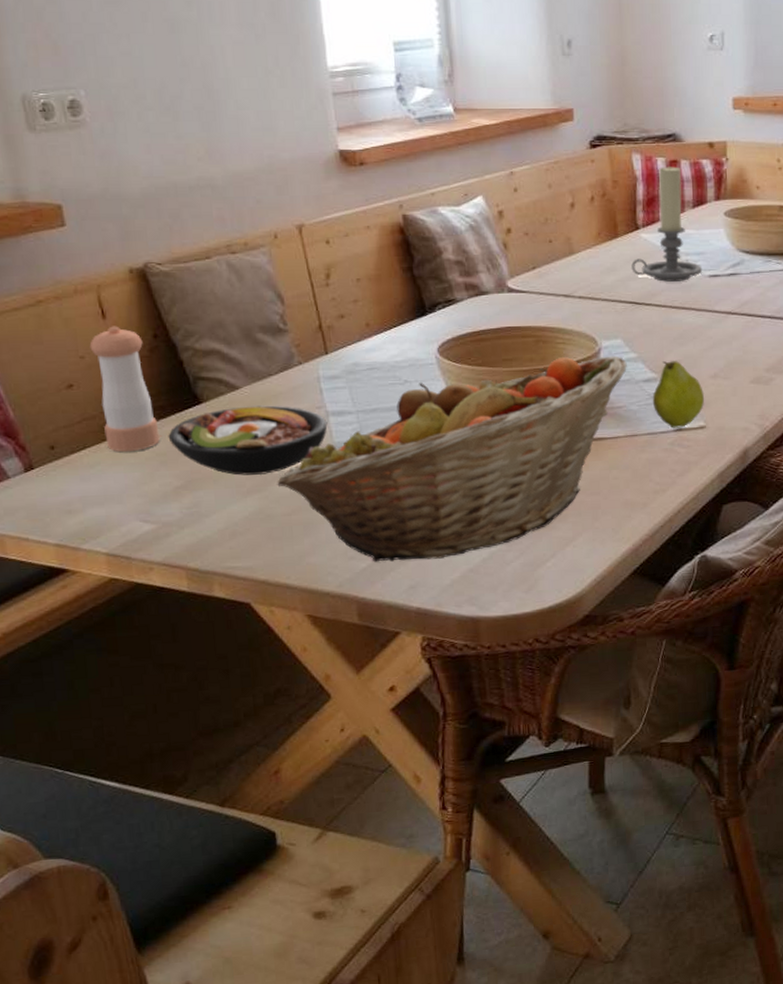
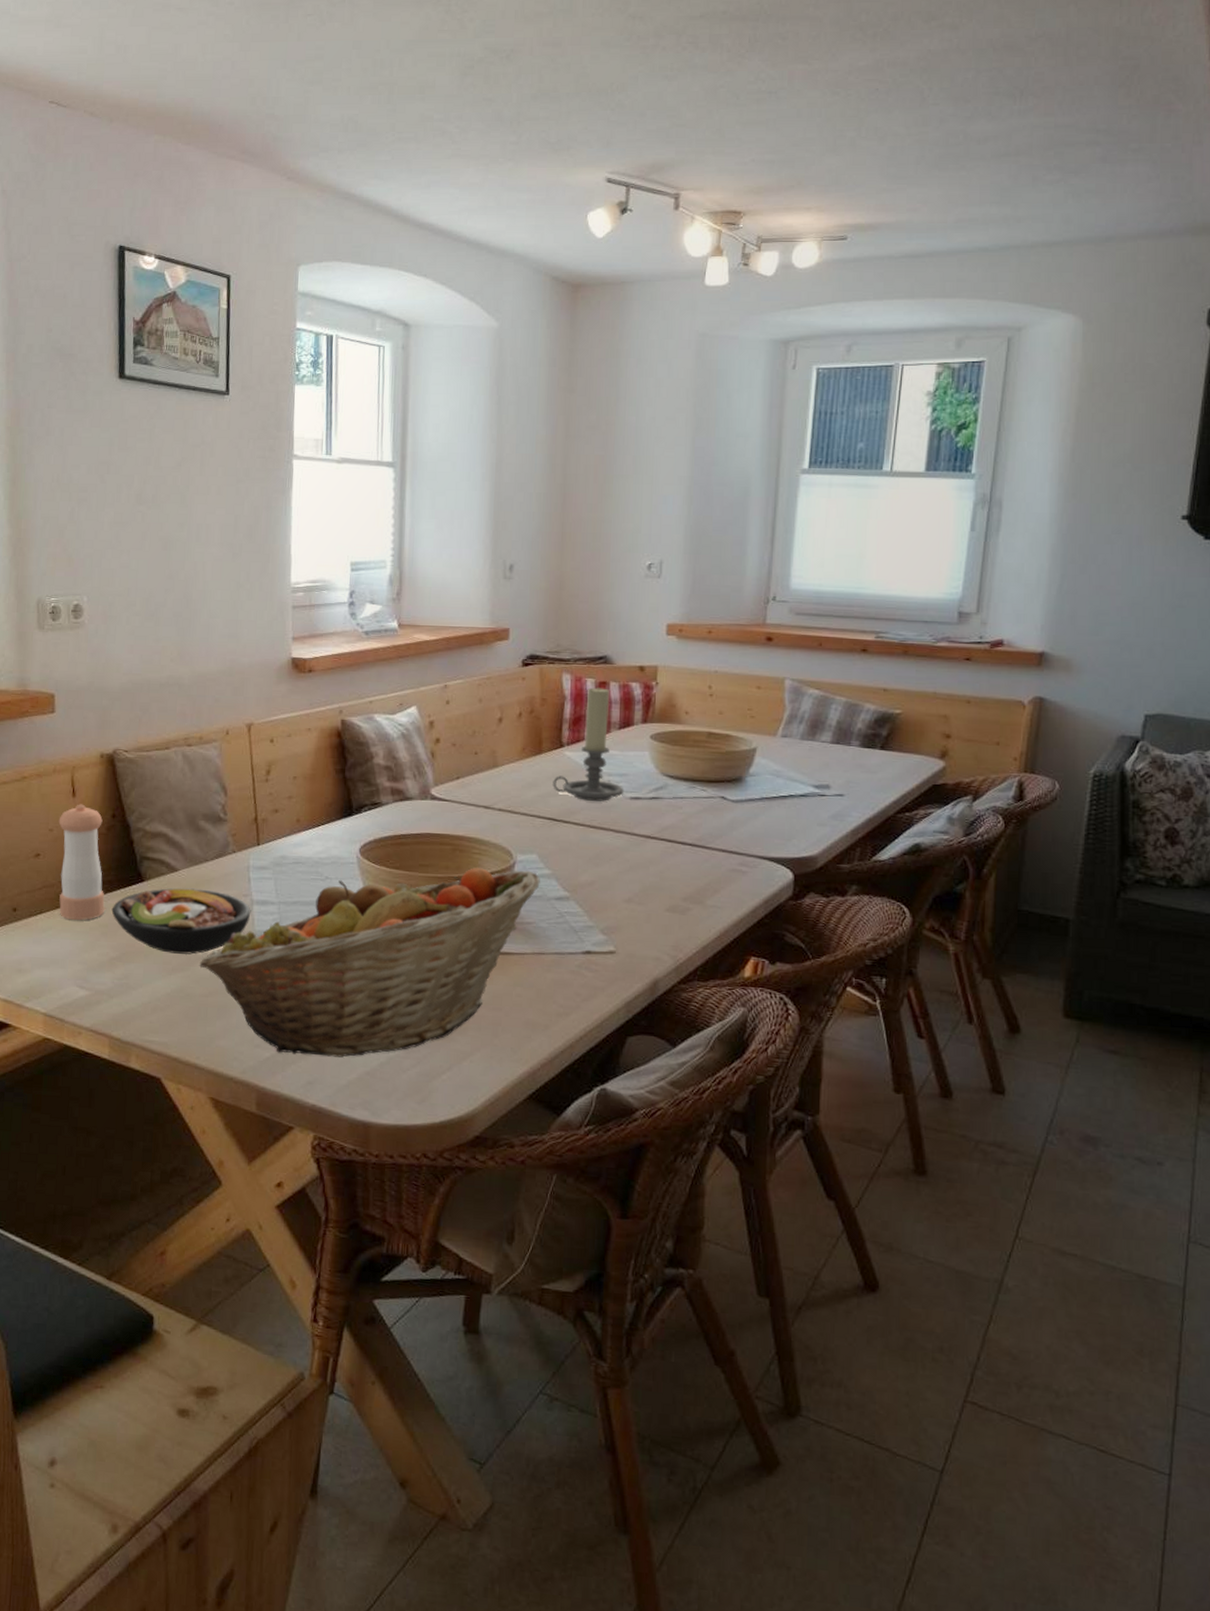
fruit: present [652,361,705,428] -> none [562,880,617,951]

